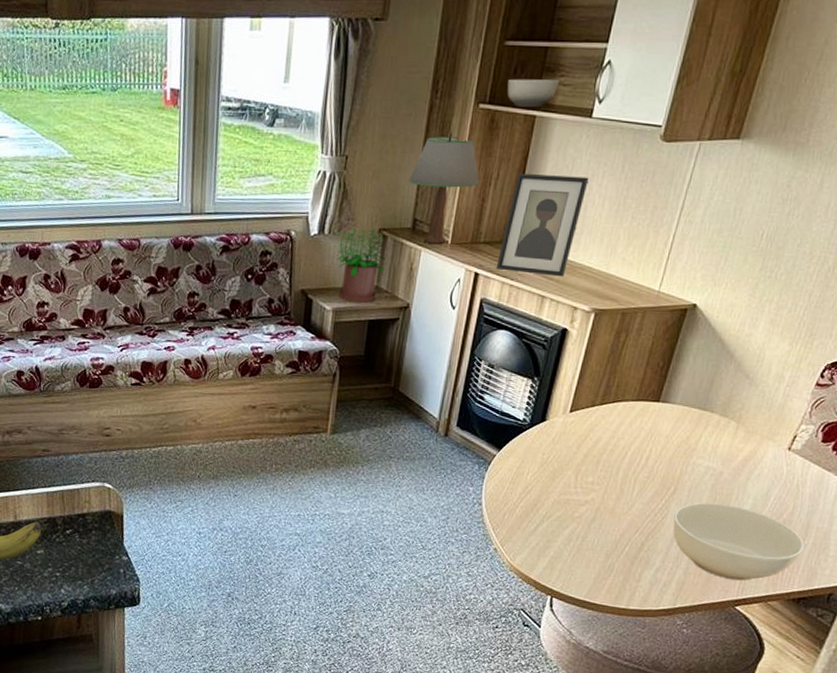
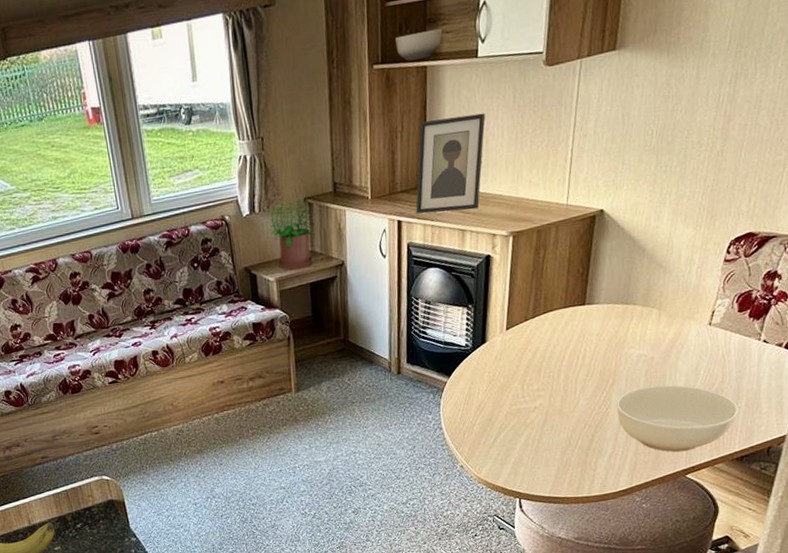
table lamp: present [408,133,480,245] -> none [322,97,387,203]

